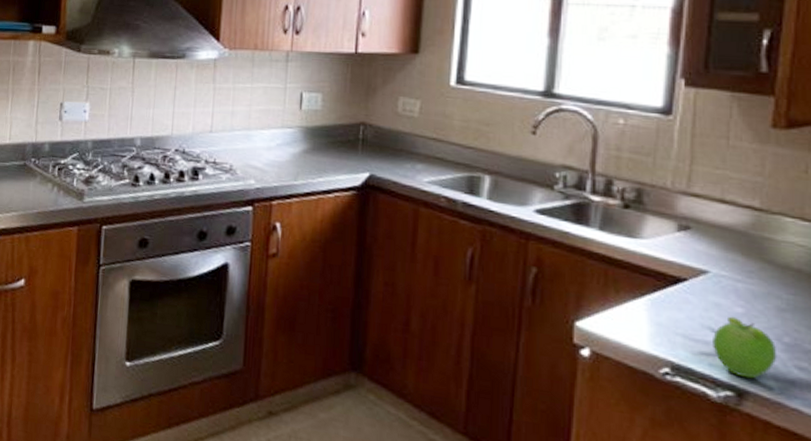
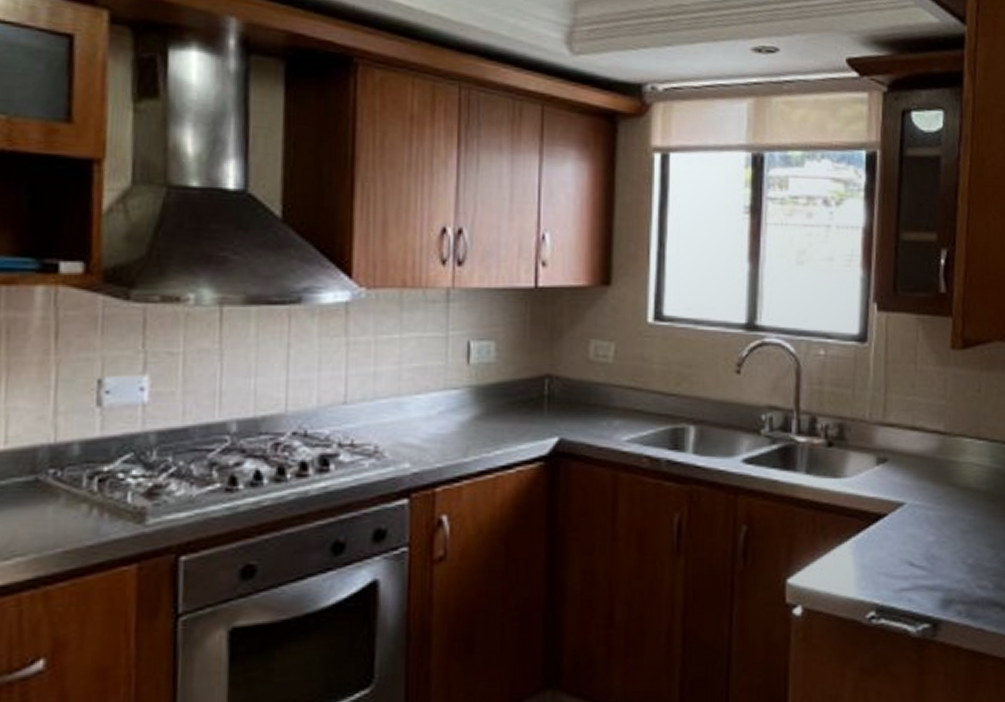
fruit: present [713,316,777,379] -> none [910,546,963,607]

